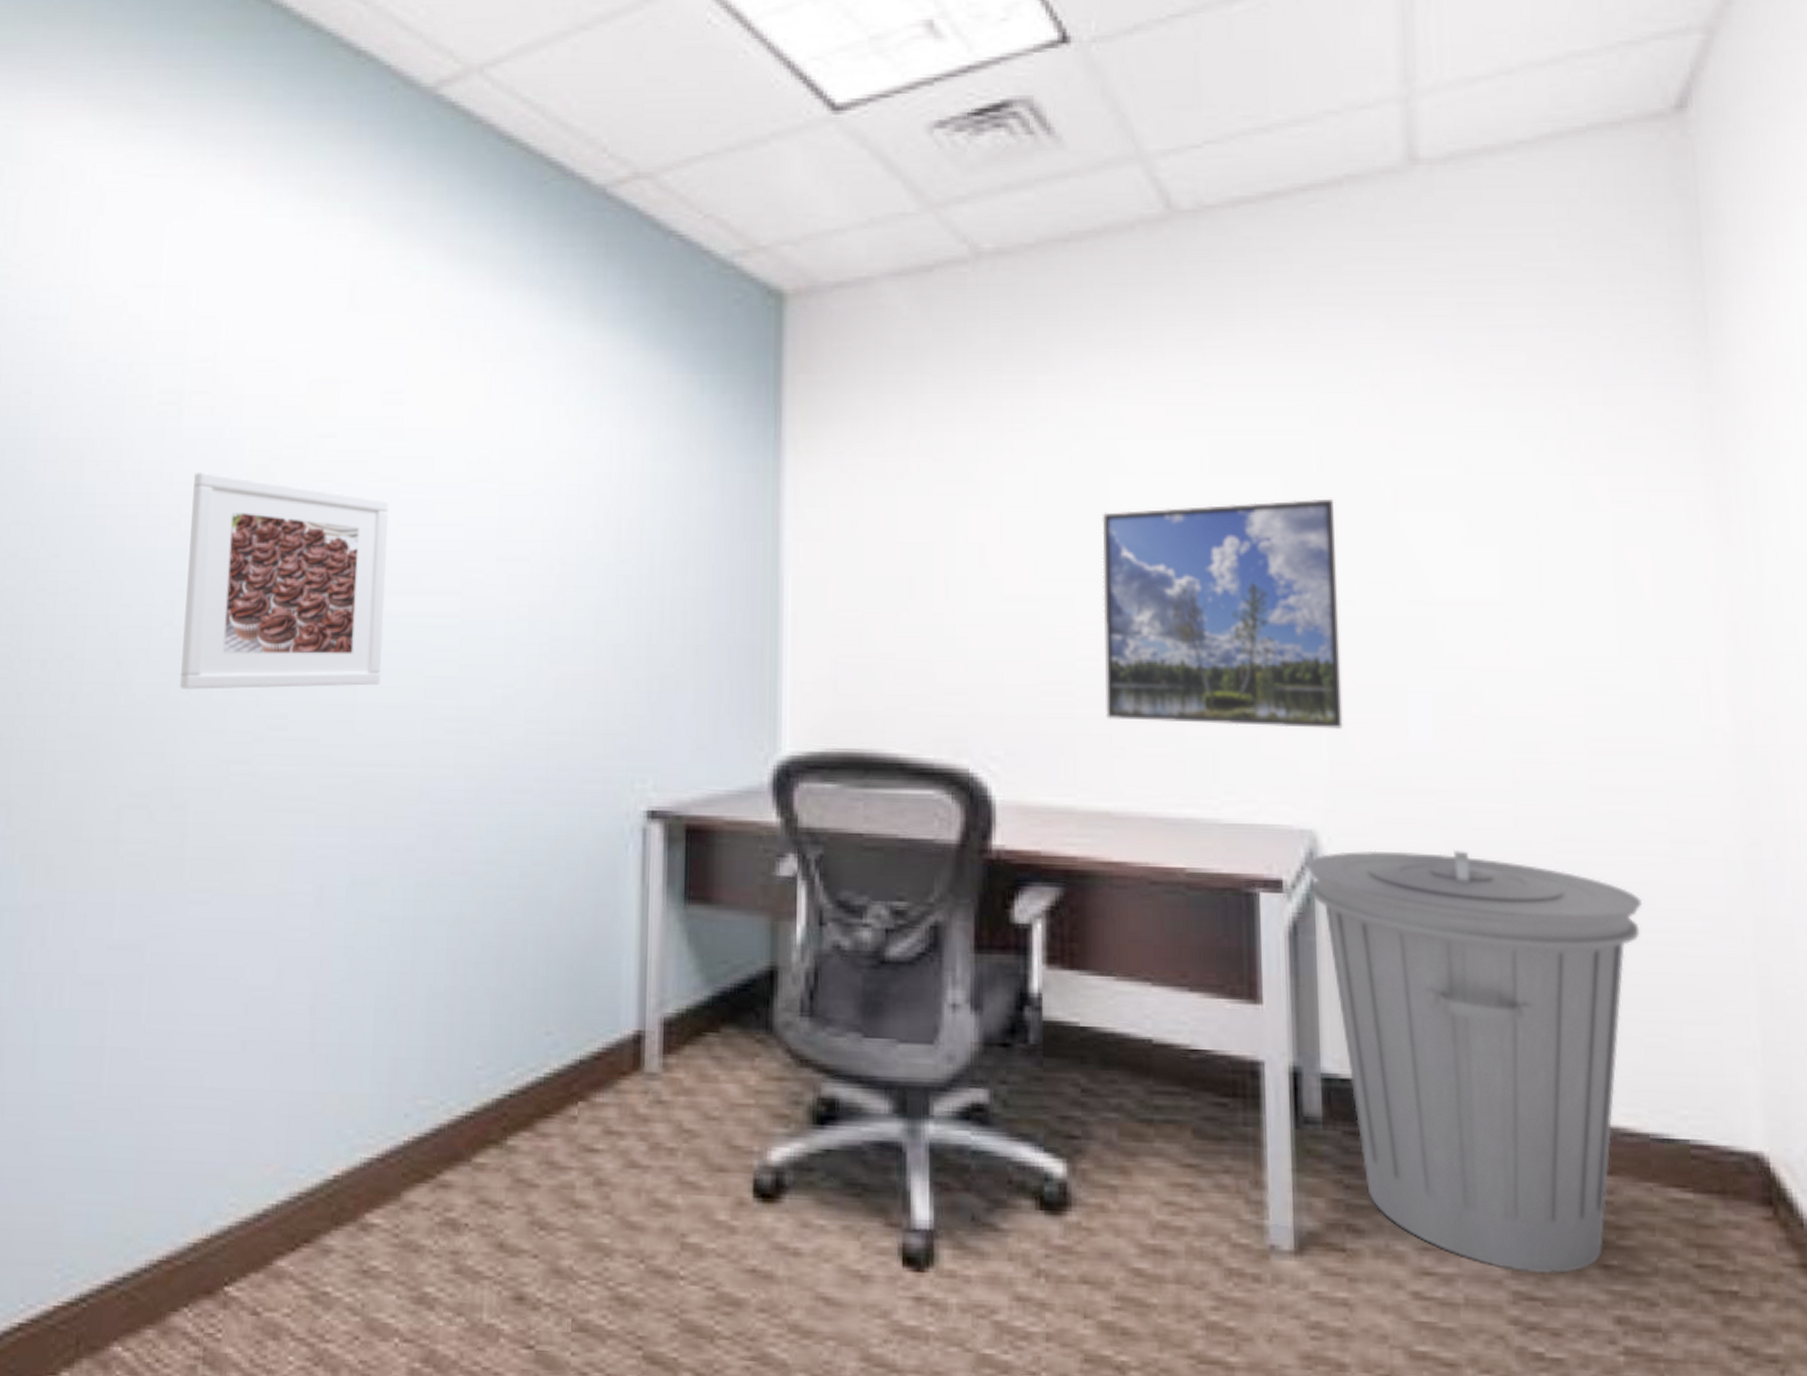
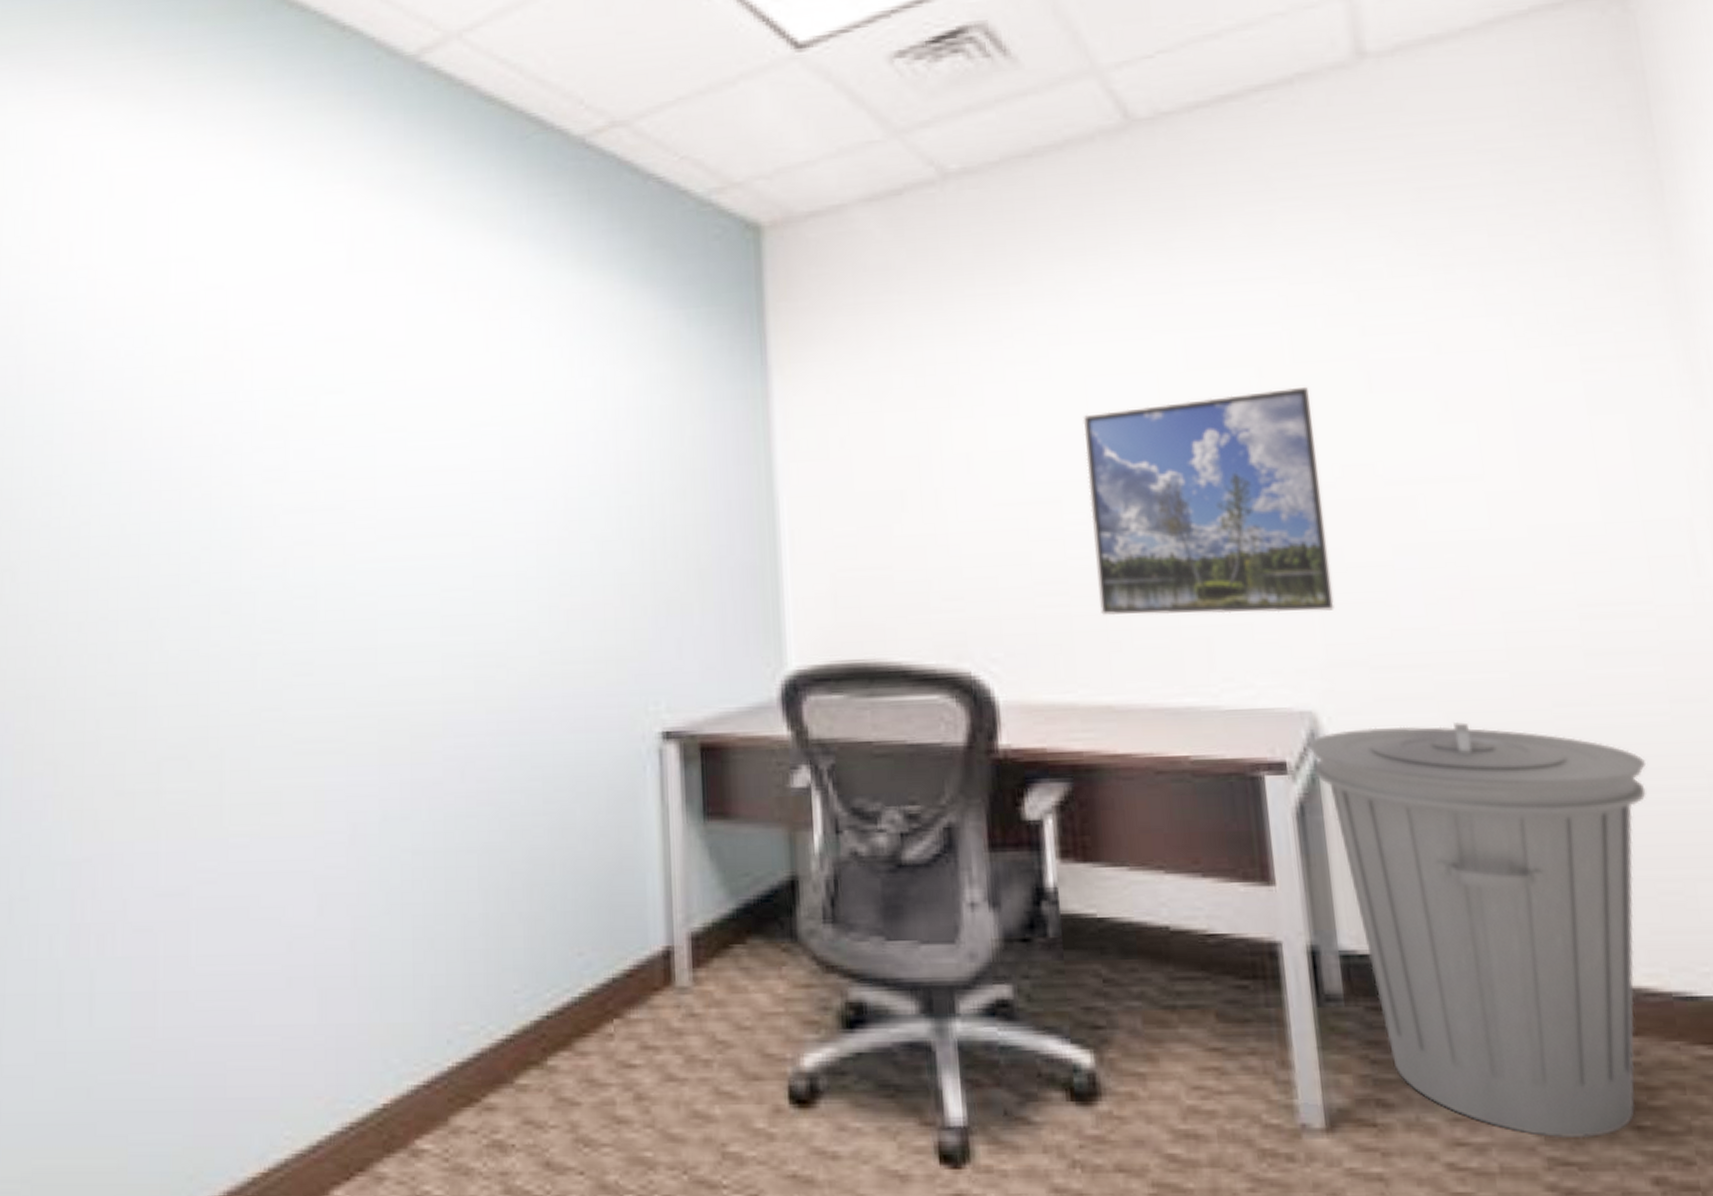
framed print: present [180,472,390,690] -> none [209,434,400,643]

